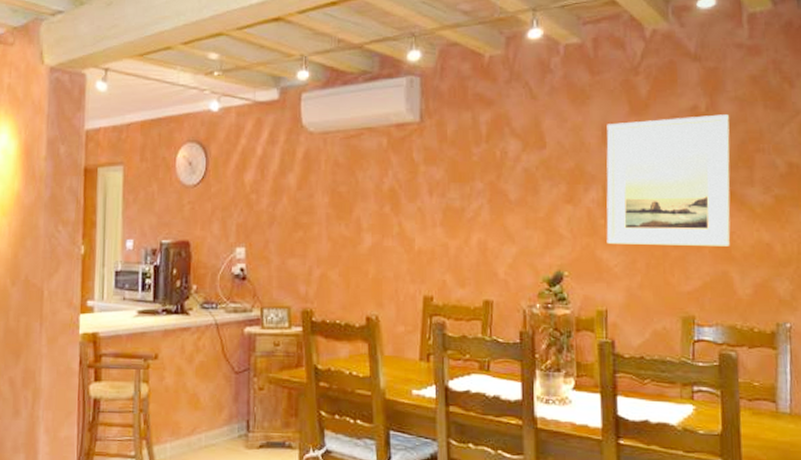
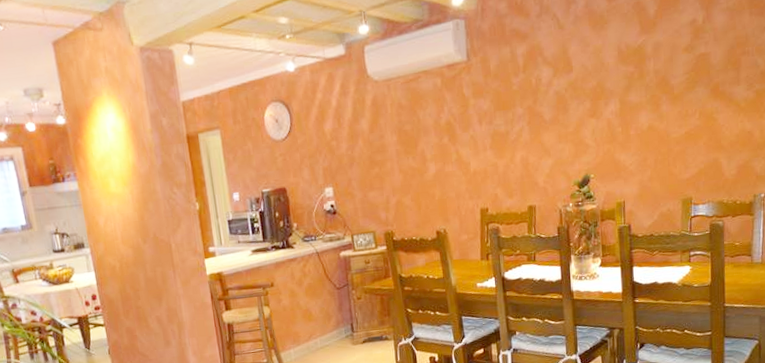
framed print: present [606,114,731,246] -> none [622,24,722,147]

